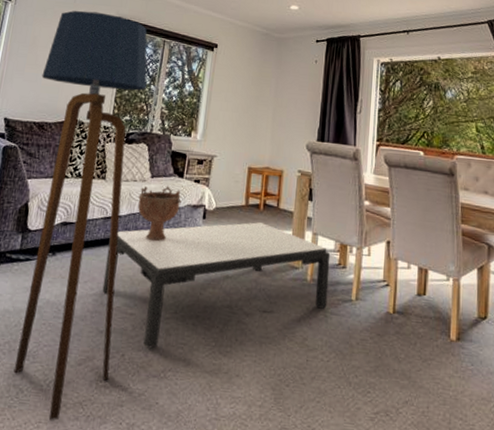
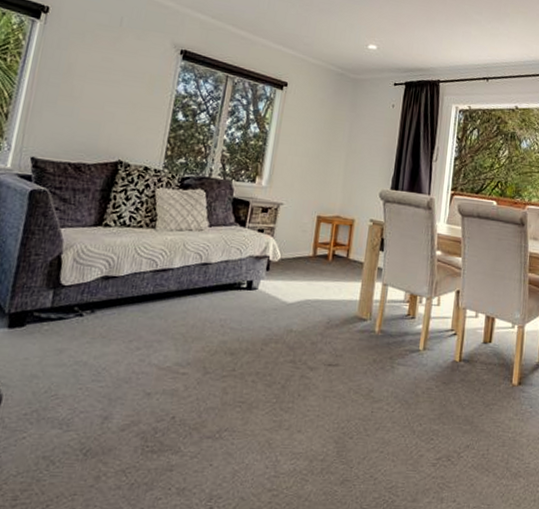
floor lamp: present [13,10,147,421] -> none [43,35,207,491]
coffee table: present [102,222,331,349] -> none [150,273,400,409]
decorative bowl: present [138,186,181,241] -> none [193,236,243,295]

